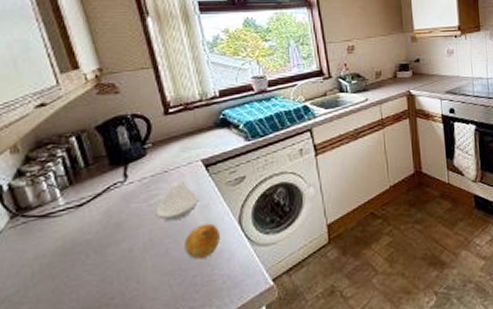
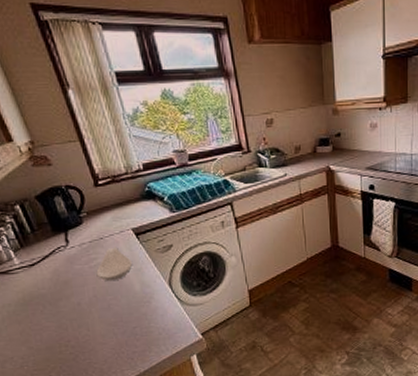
fruit: present [185,223,220,259] -> none [123,285,154,314]

